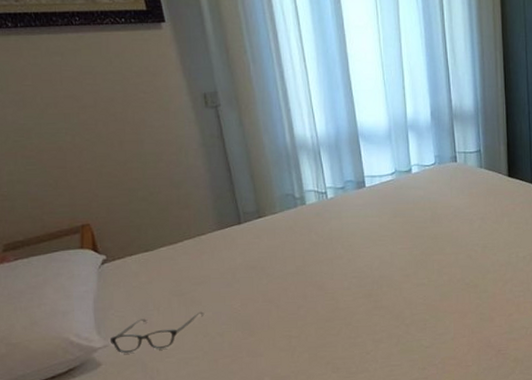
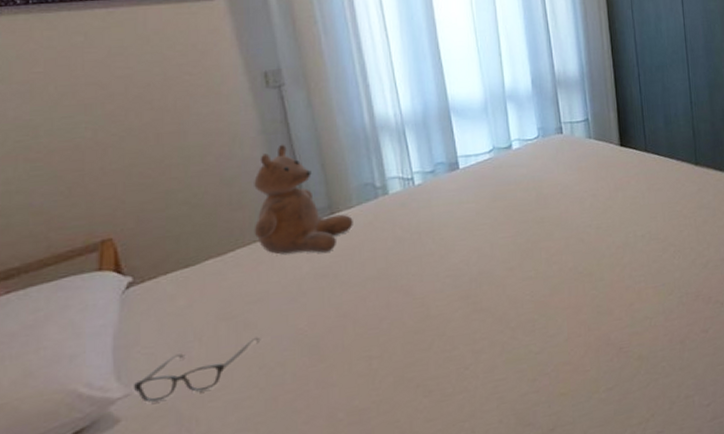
teddy bear: none [197,156,277,249] -> present [254,144,353,255]

